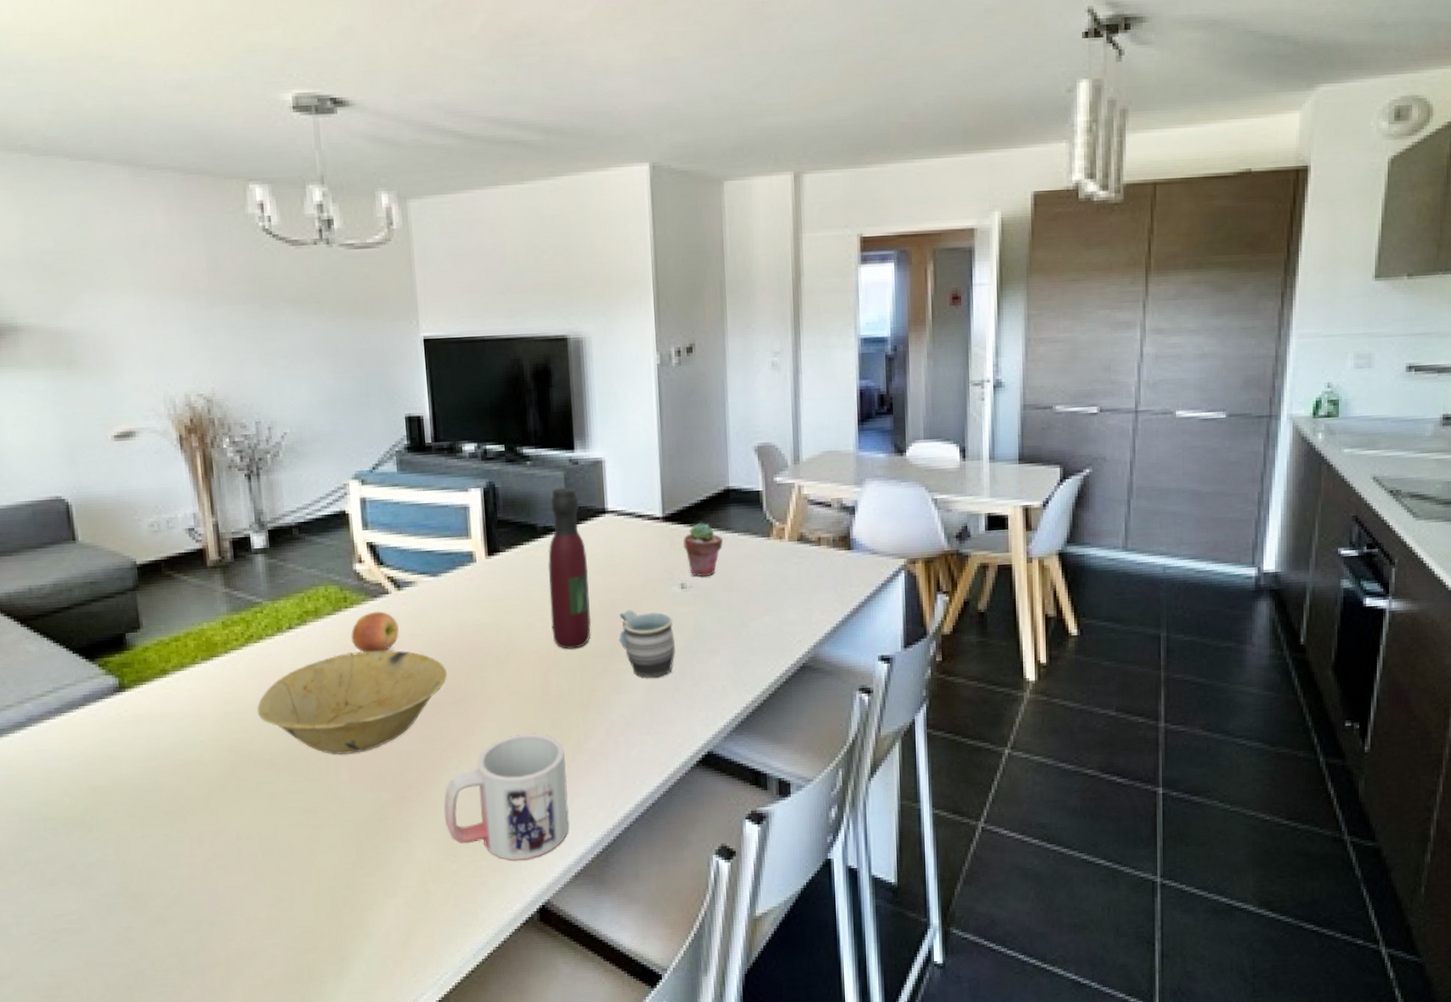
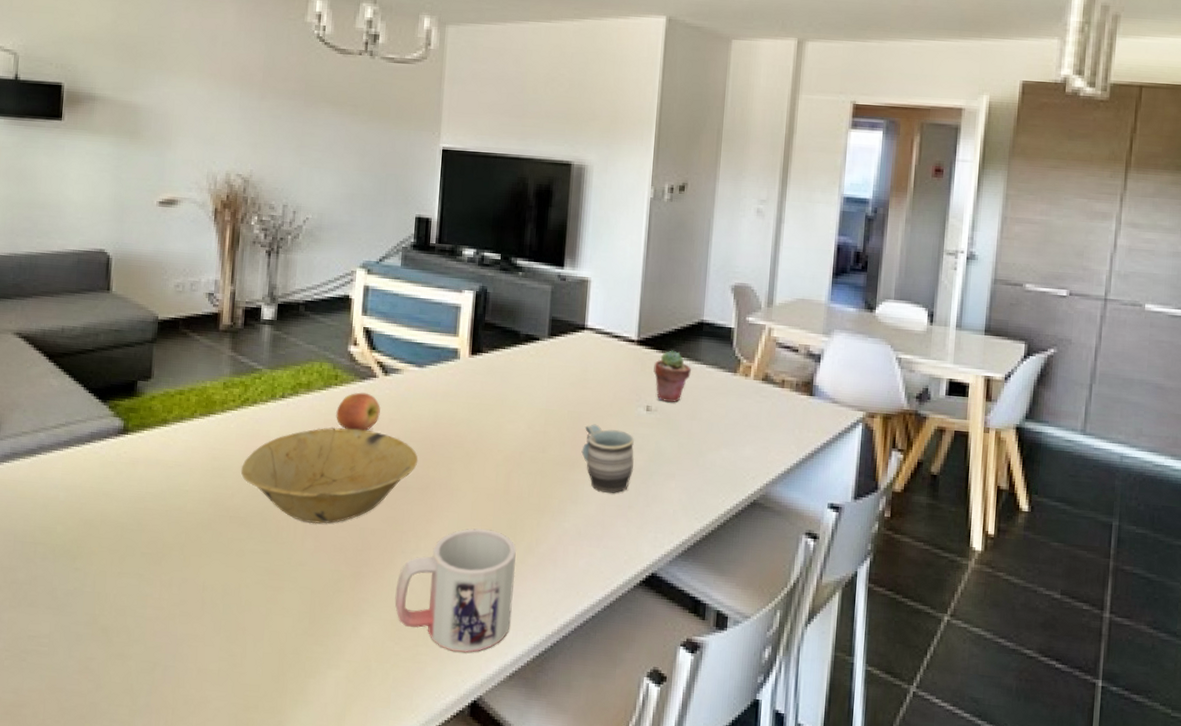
wine bottle: present [547,487,592,649] -> none [520,300,563,454]

